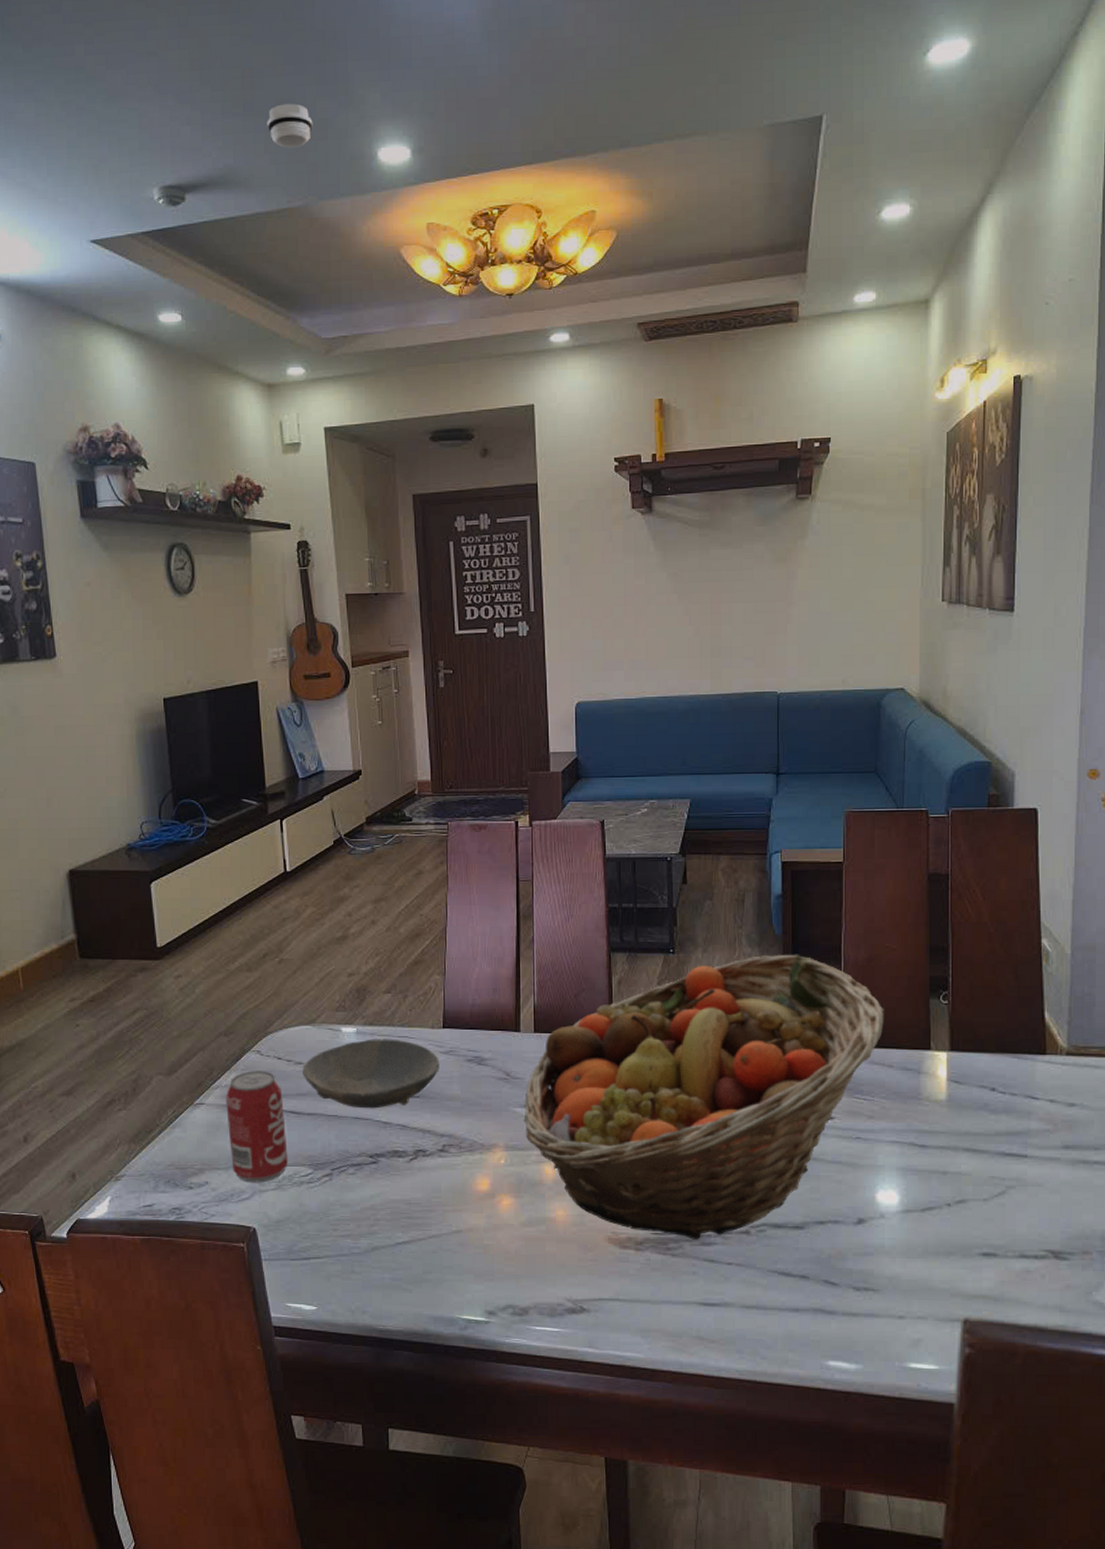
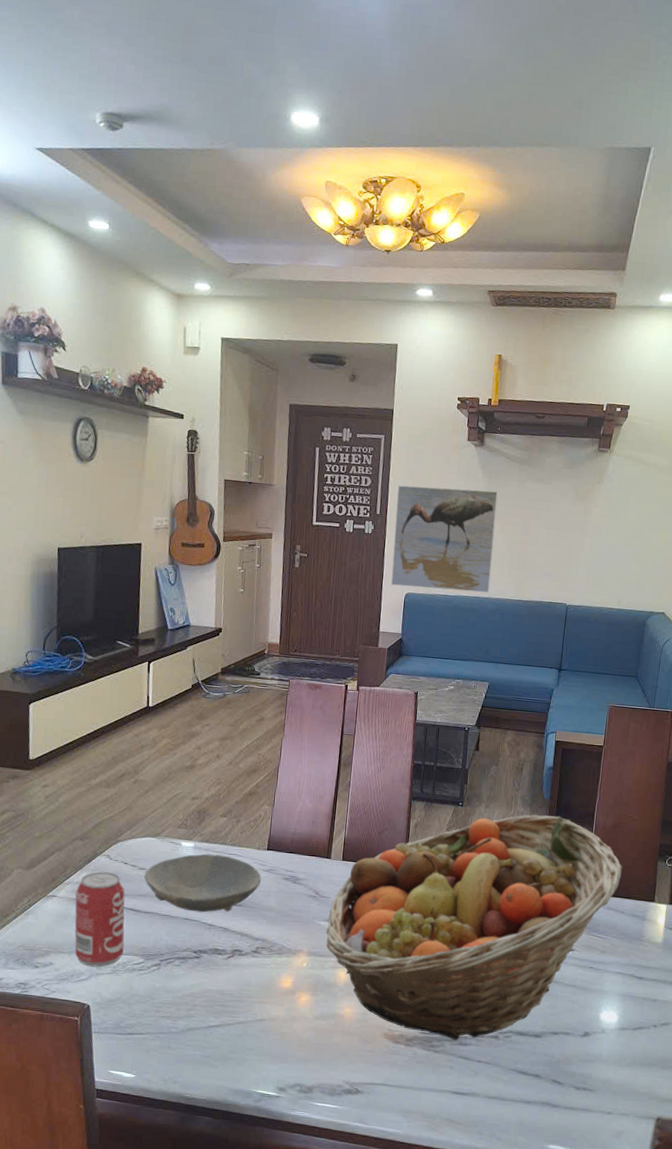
smoke detector: present [267,103,313,148] -> none [200,60,240,100]
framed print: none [552,564,678,695] -> present [391,485,498,593]

